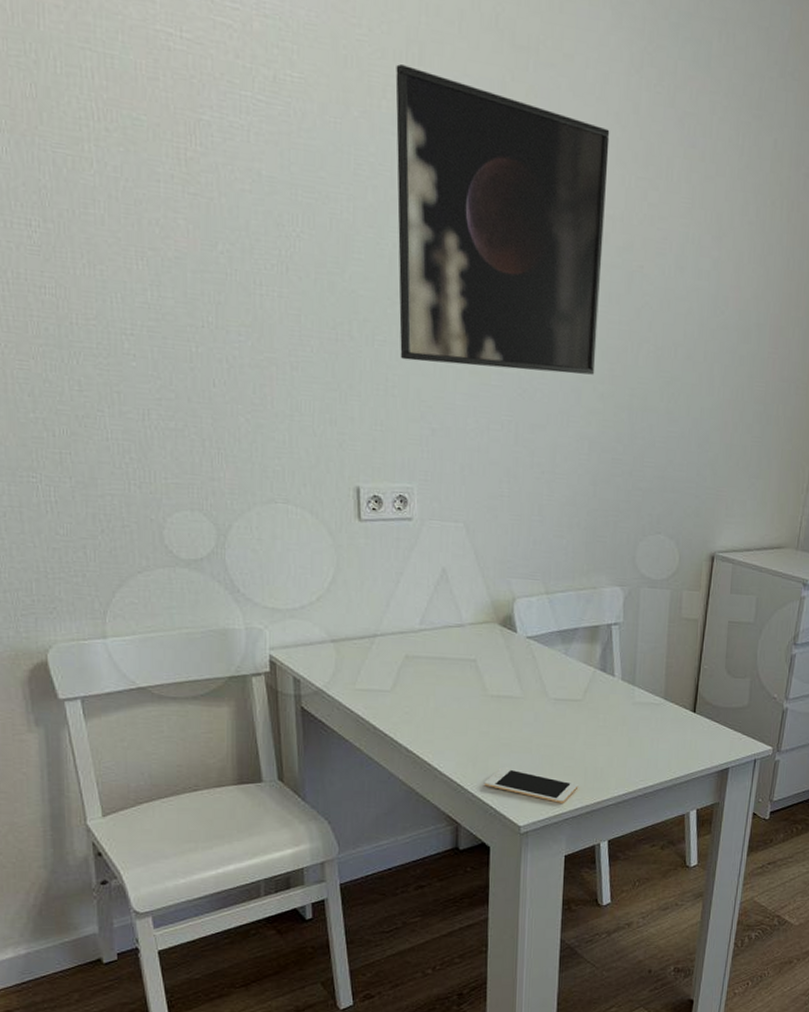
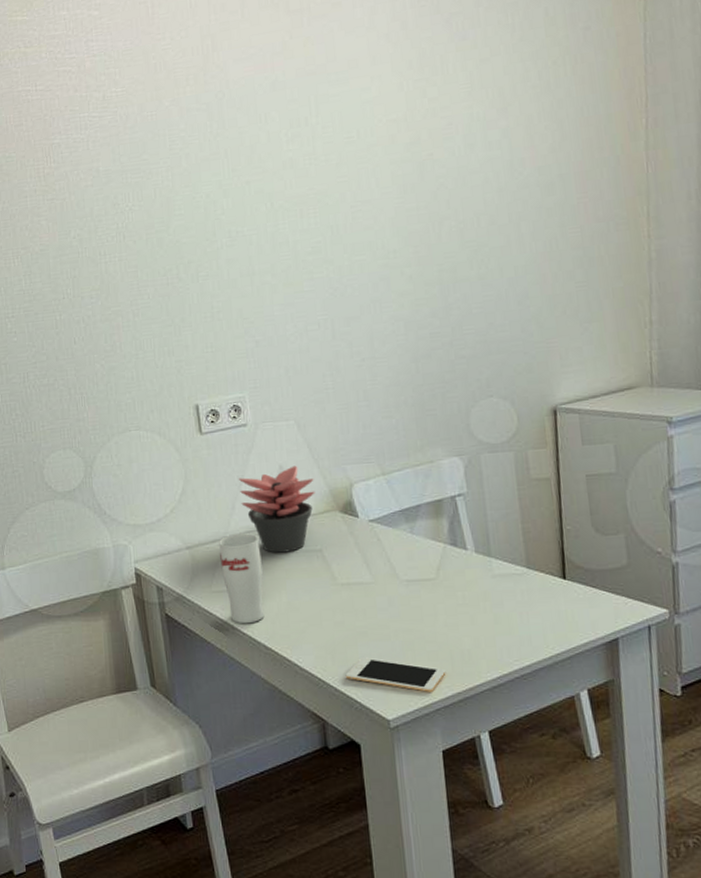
cup: none [368,633,413,726] -> present [219,533,265,624]
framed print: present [395,64,610,375] -> none [195,49,401,287]
succulent plant: none [397,570,477,659] -> present [239,465,315,553]

